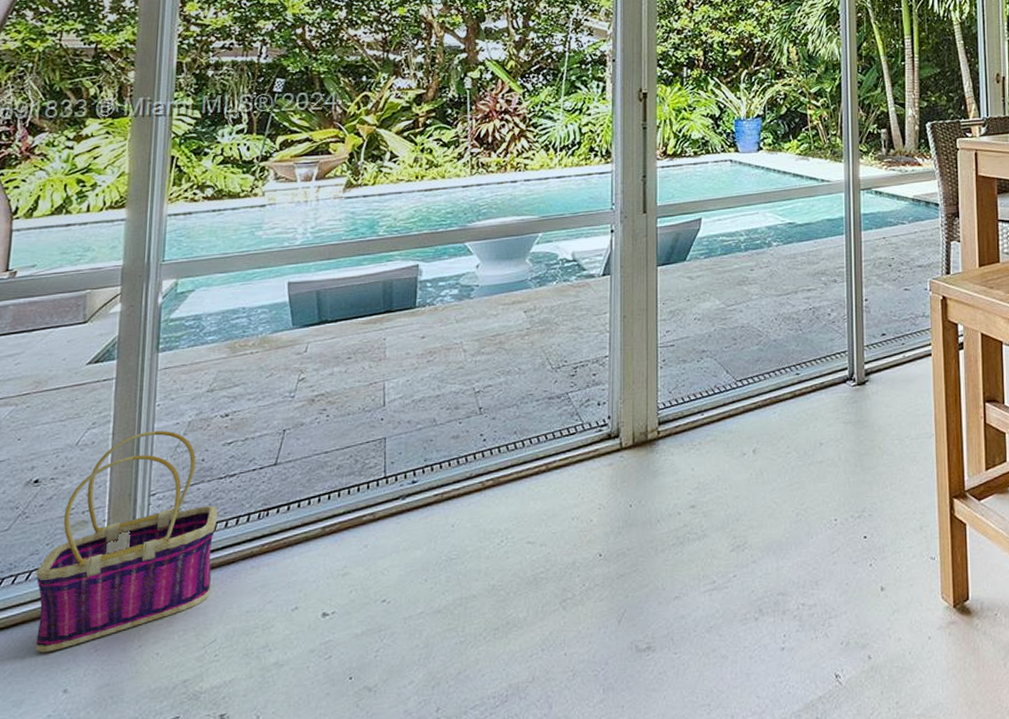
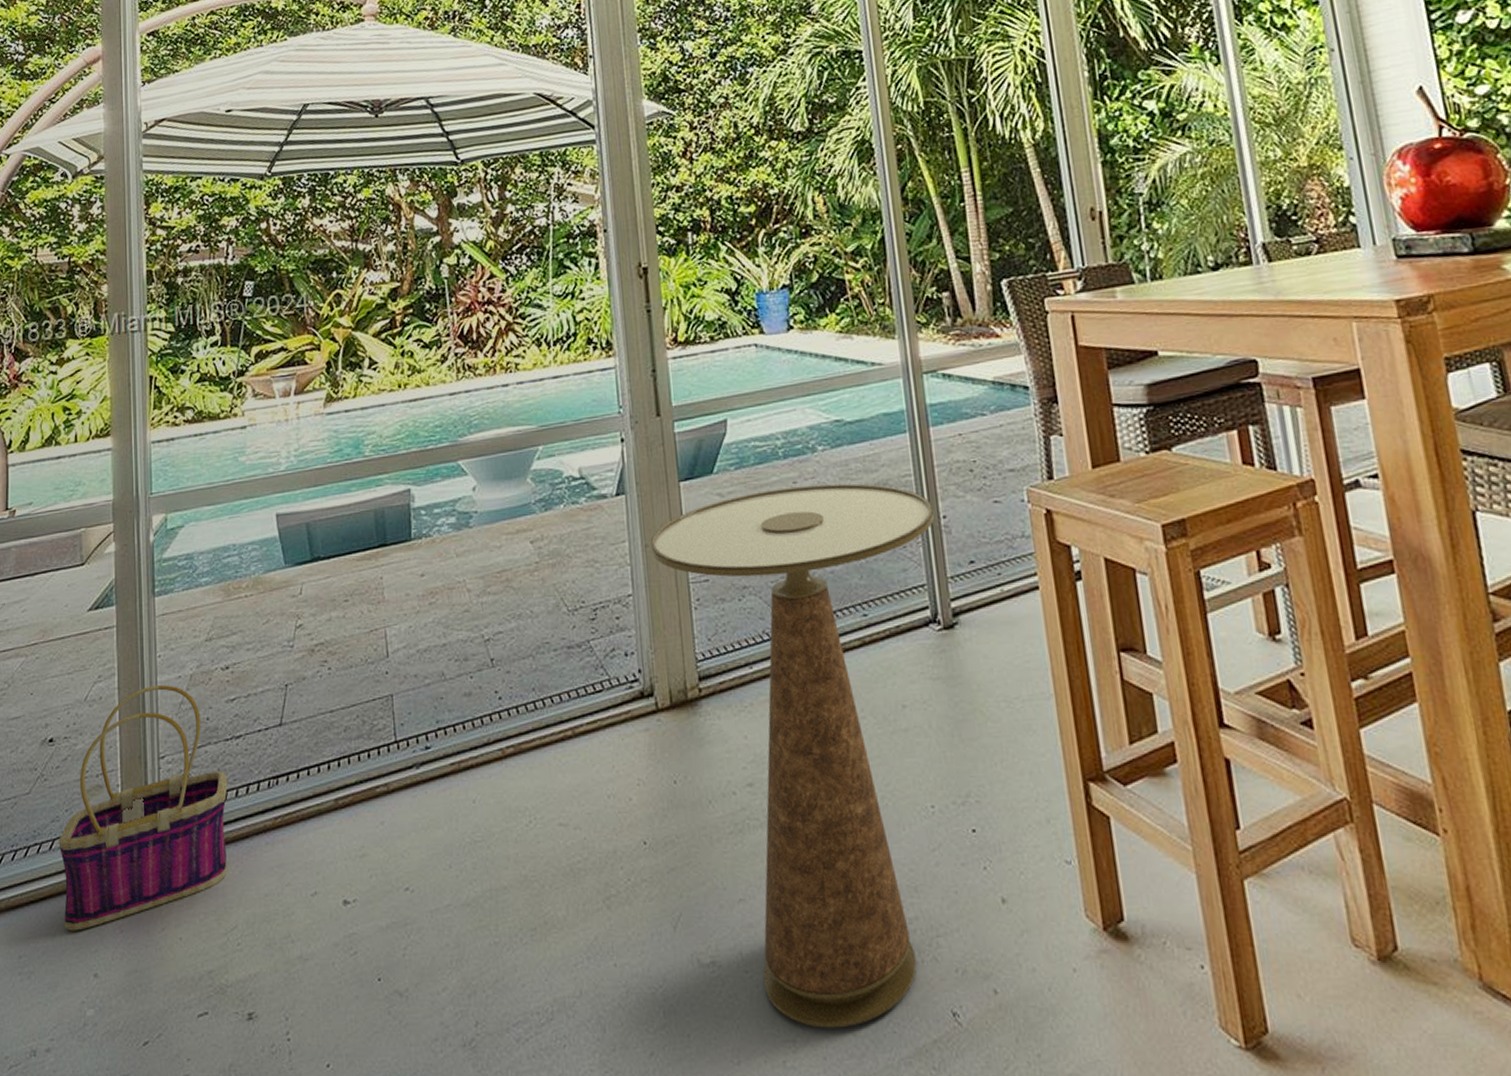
side table: none [628,272,859,694] -> present [650,483,935,1028]

